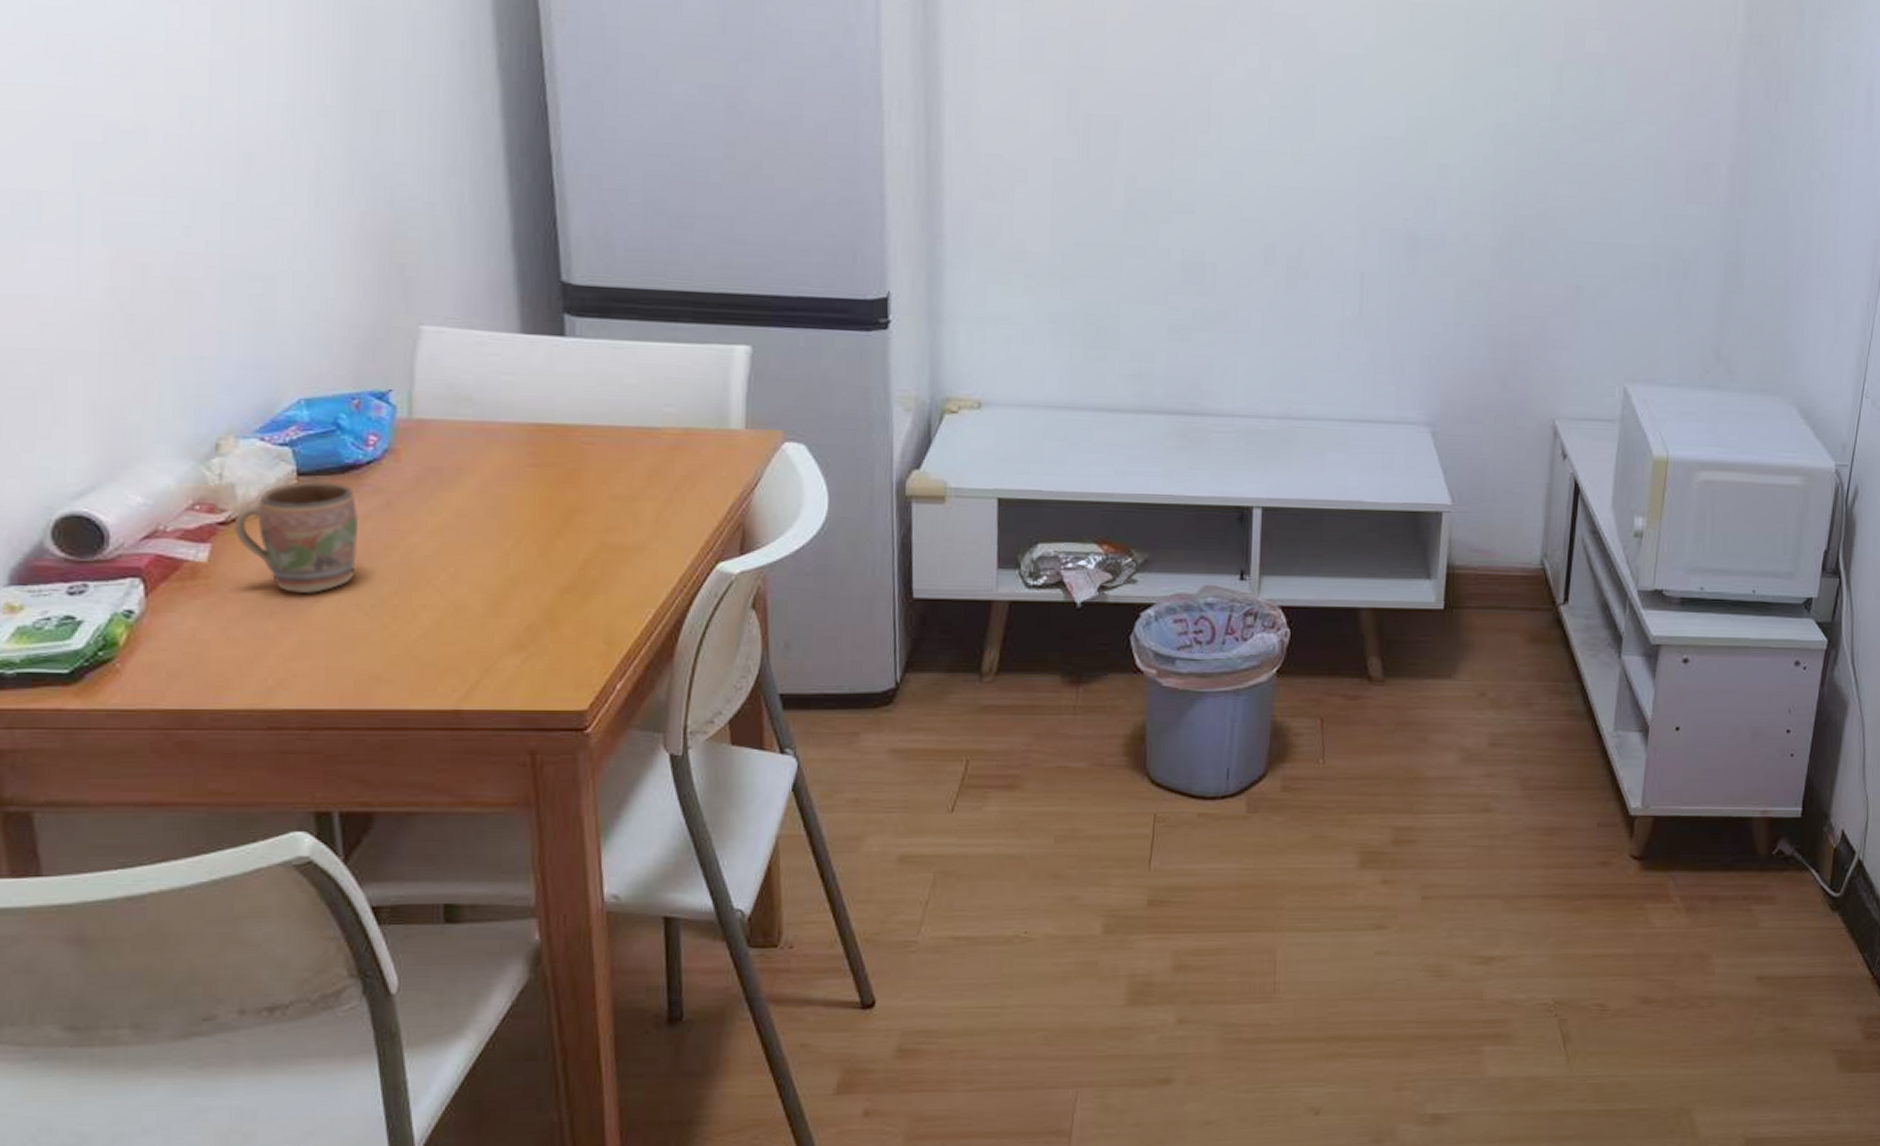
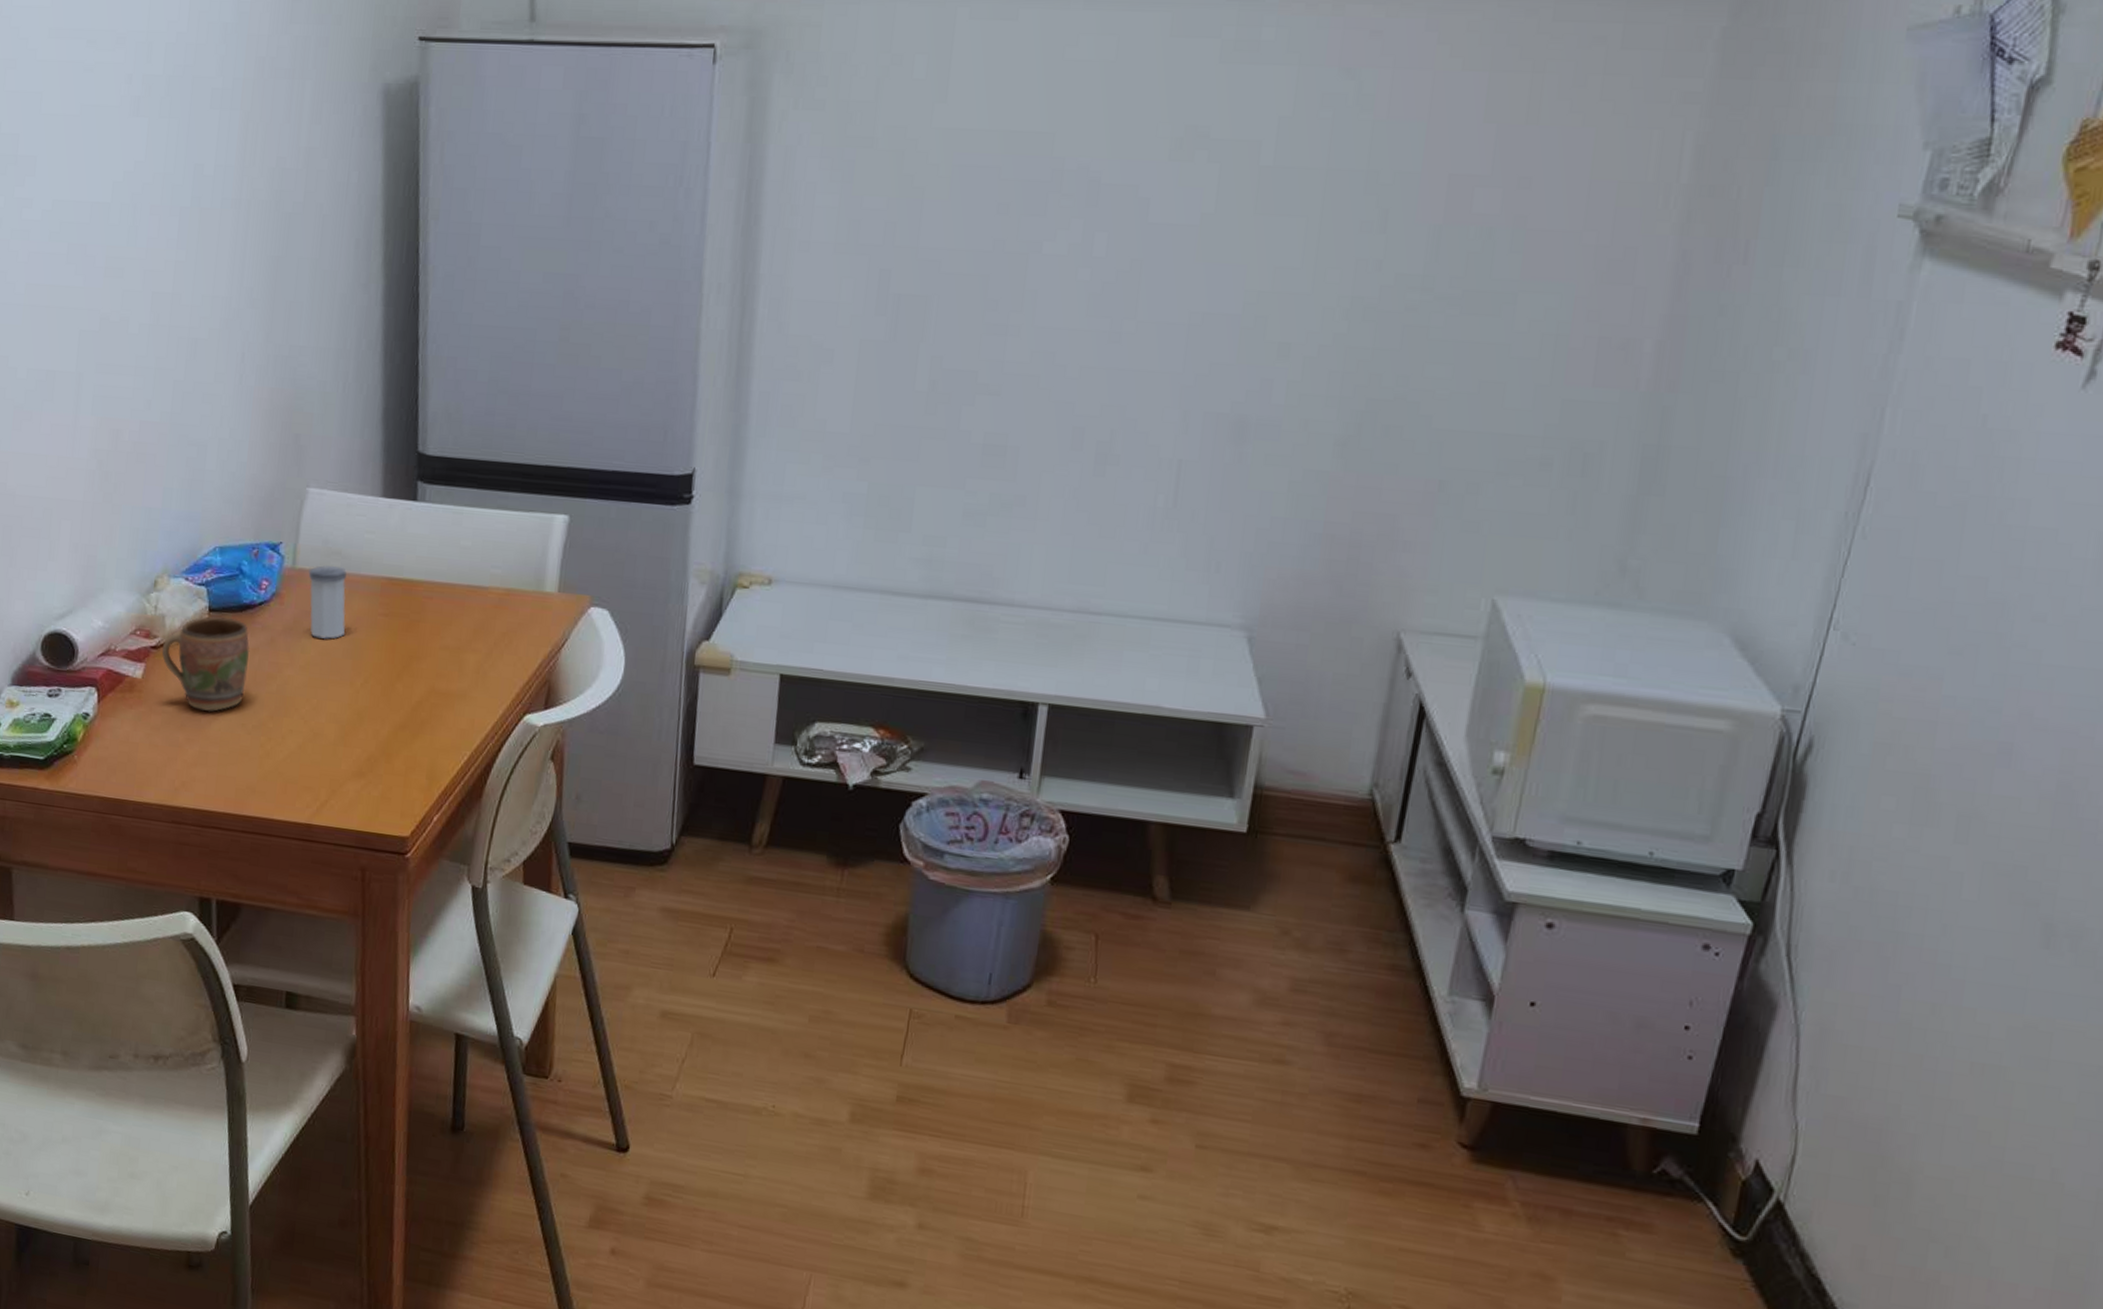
salt shaker: none [430,414,486,499] -> present [308,565,347,640]

